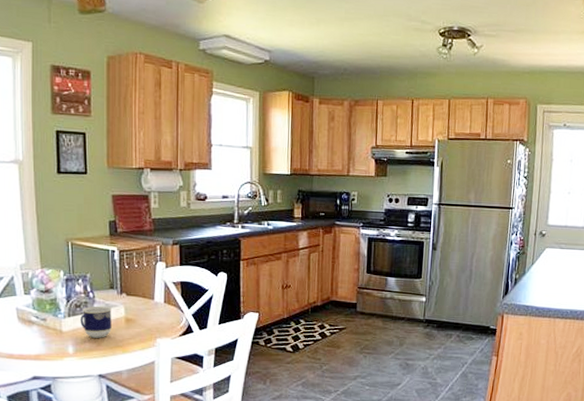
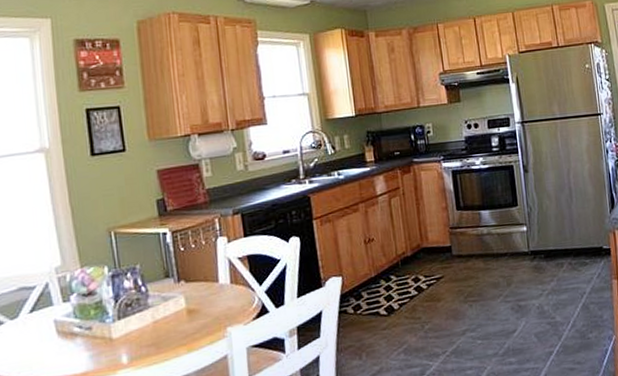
cup: present [80,306,112,338] -> none [133,299,172,341]

